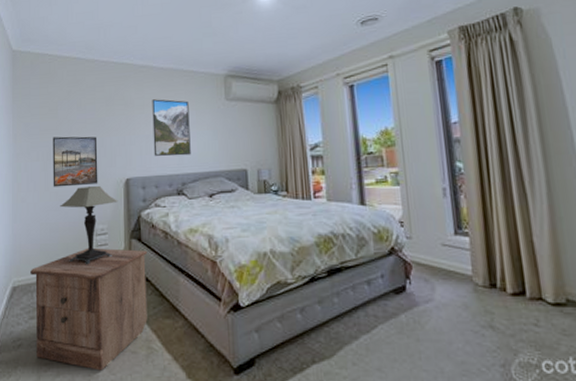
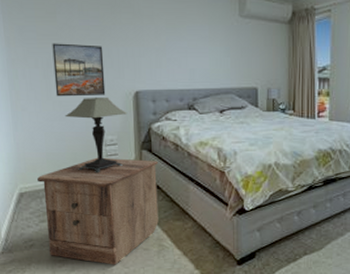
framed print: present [152,99,191,157] -> none [162,10,203,71]

